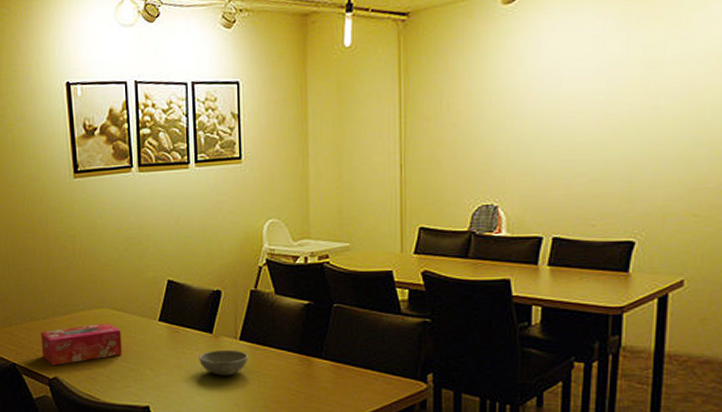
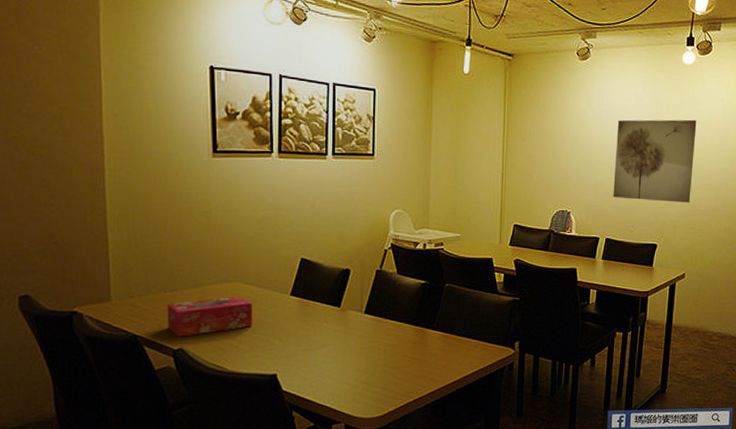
soup bowl: present [199,349,249,376] -> none [326,321,372,345]
wall art: none [561,60,696,183] -> present [613,119,697,203]

